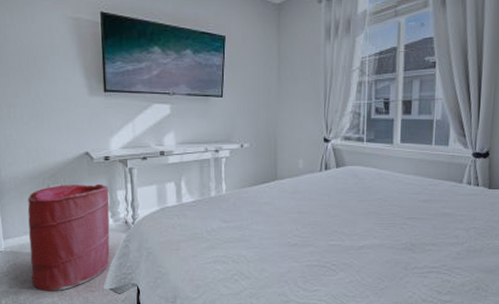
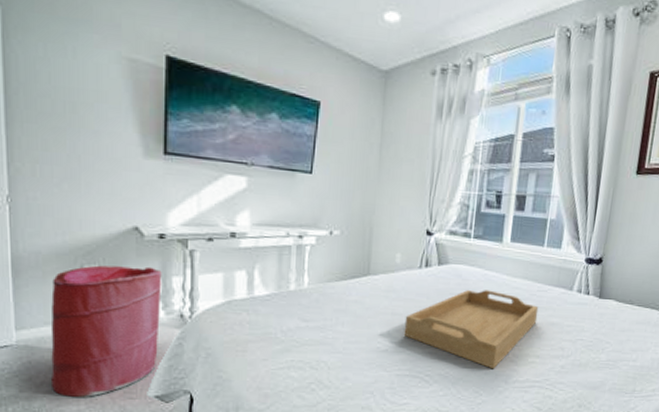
serving tray: none [310,187,431,258] -> present [403,290,539,369]

